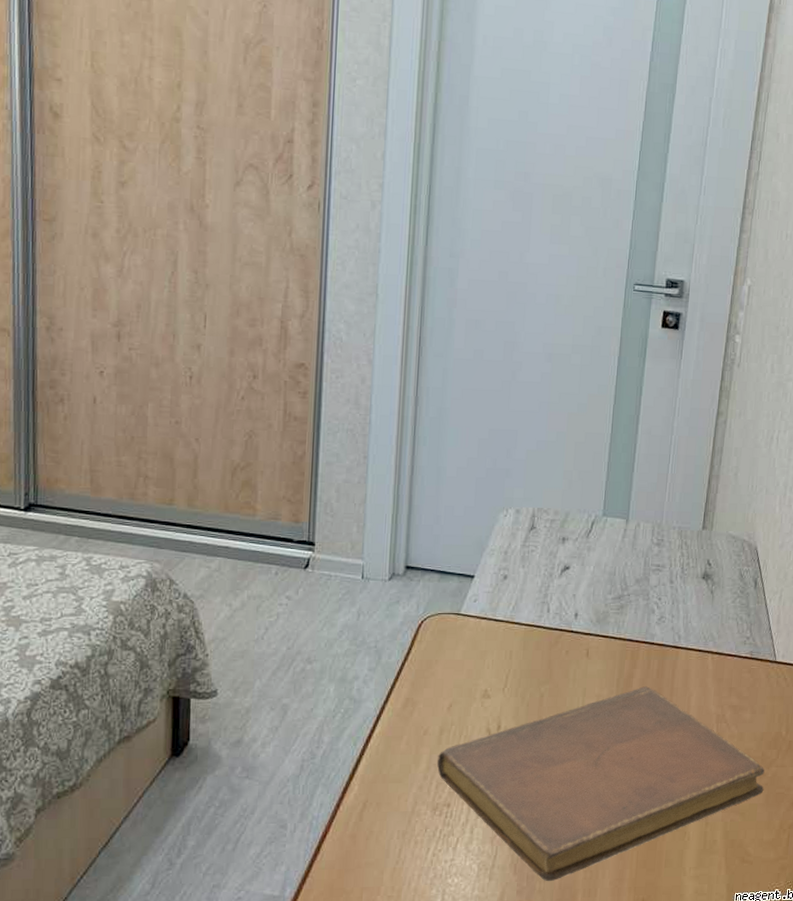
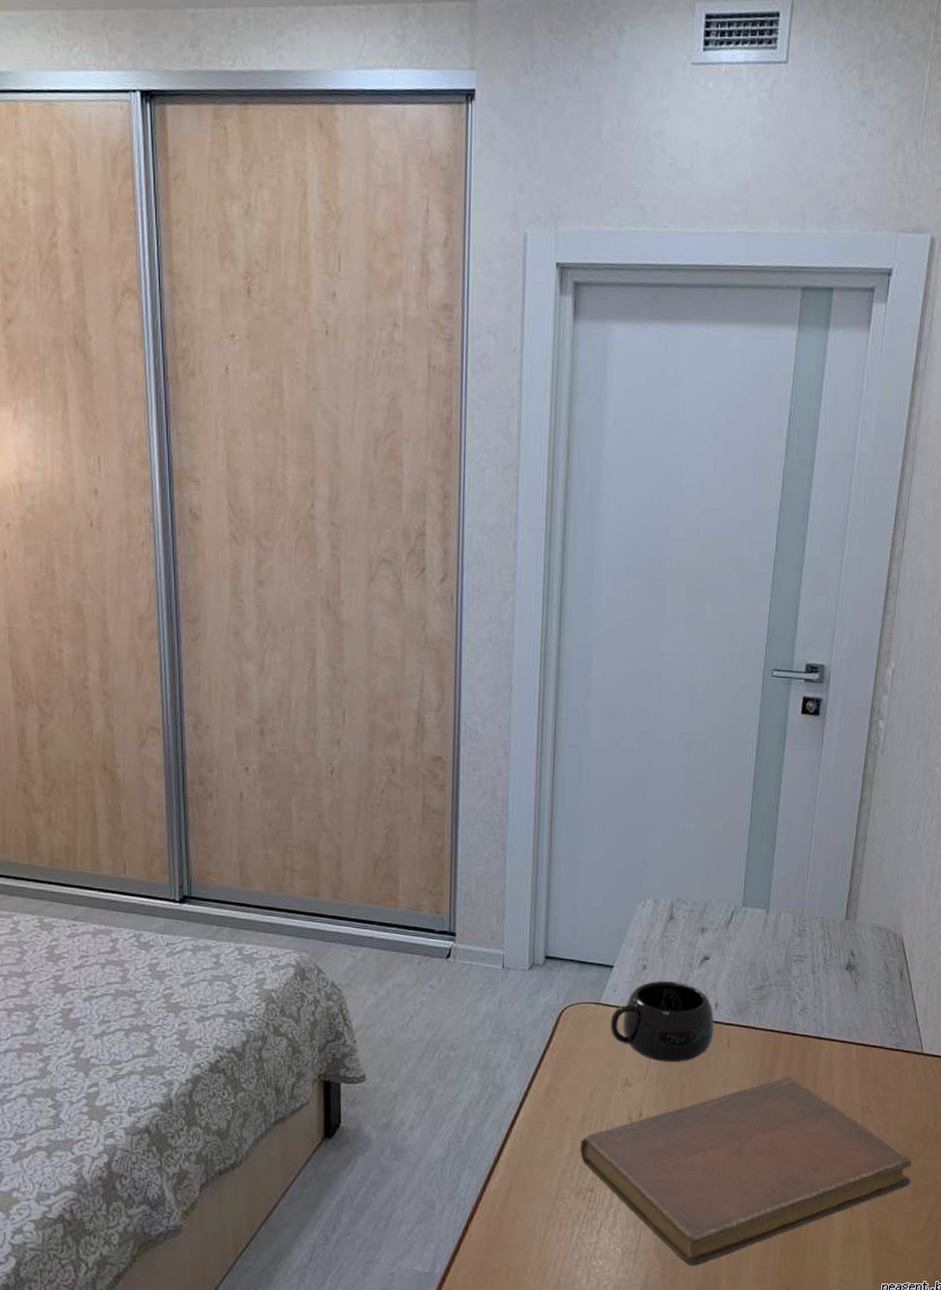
mug: none [470,591,574,674] -> present [610,981,714,1063]

